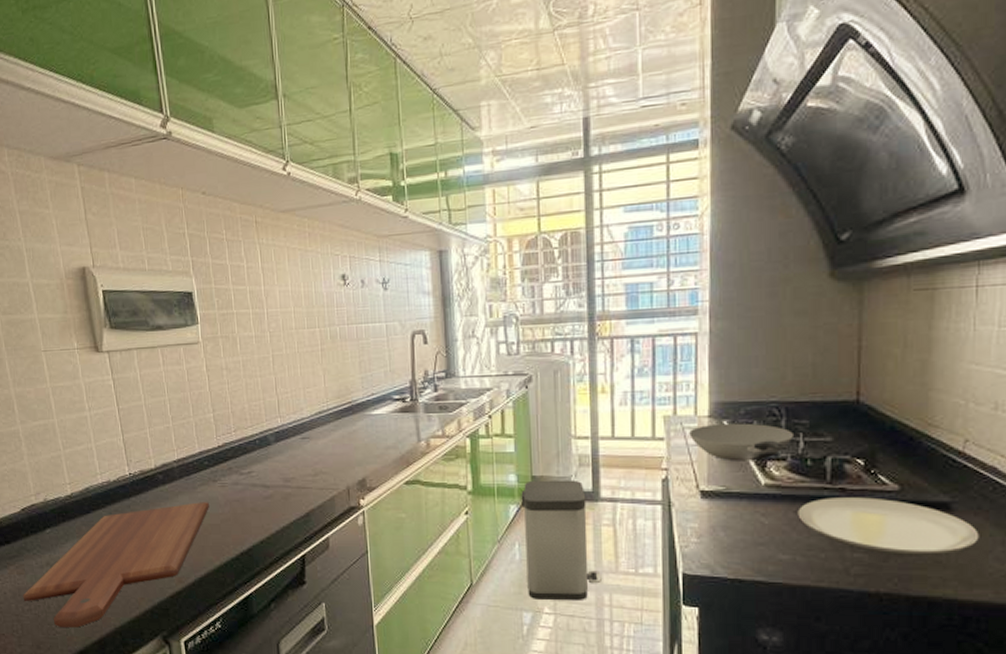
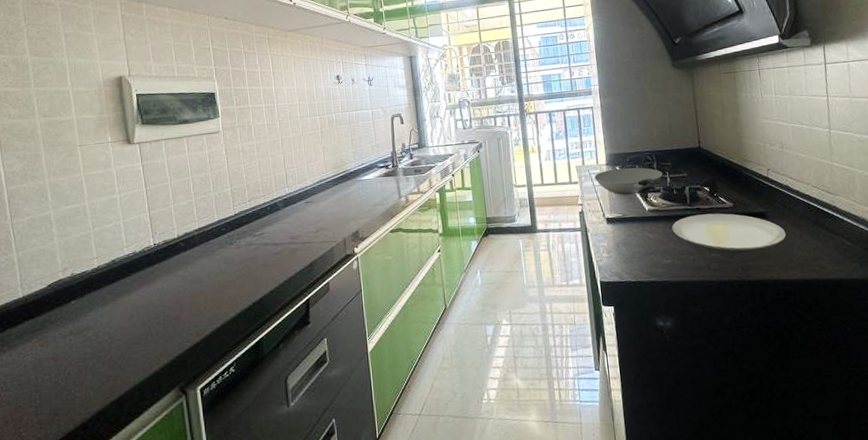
cutting board: present [23,502,209,628] -> none [43,262,226,392]
pedal bin: present [521,480,602,600] -> none [479,218,543,314]

